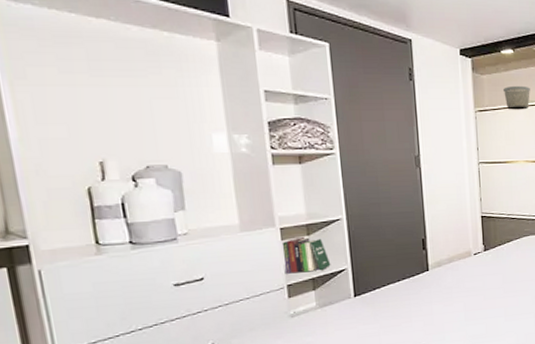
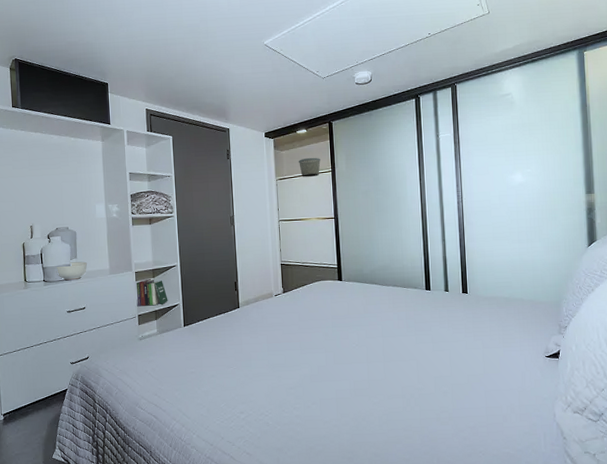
bowl: none [147,214,204,242] -> present [54,261,88,281]

